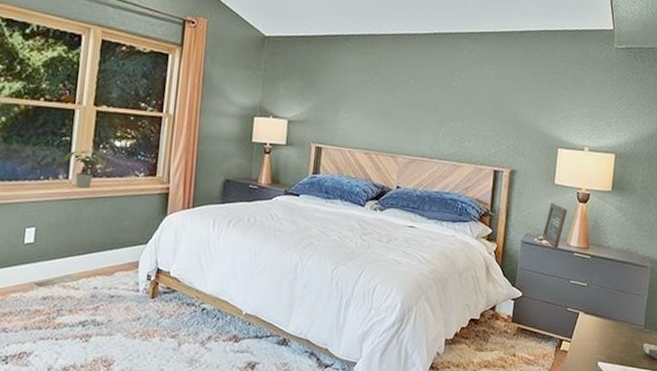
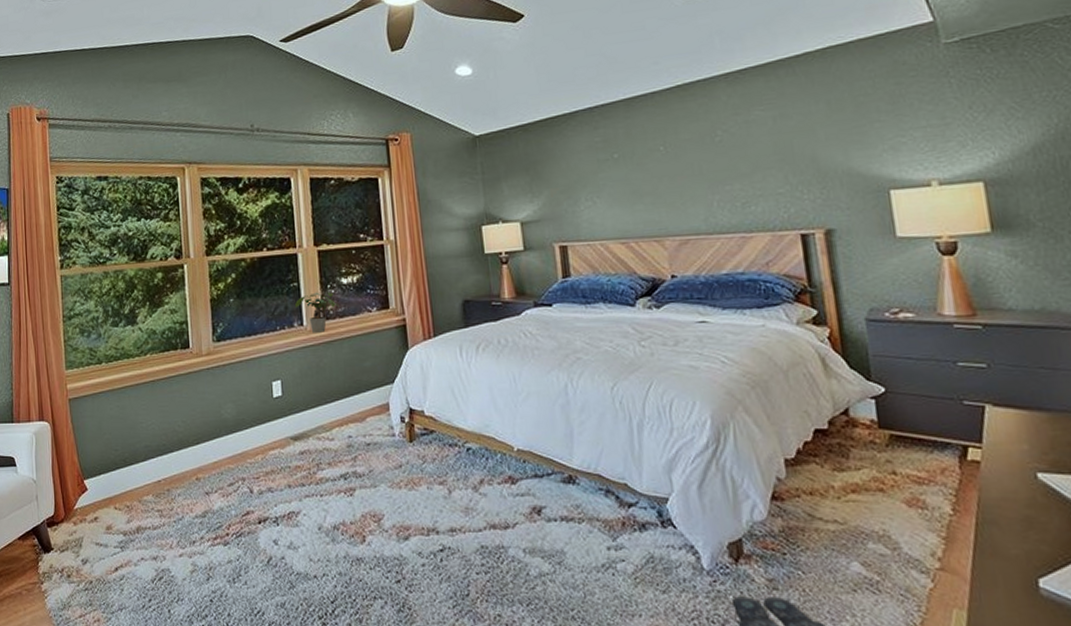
picture frame: present [542,202,568,248] -> none [895,262,928,321]

